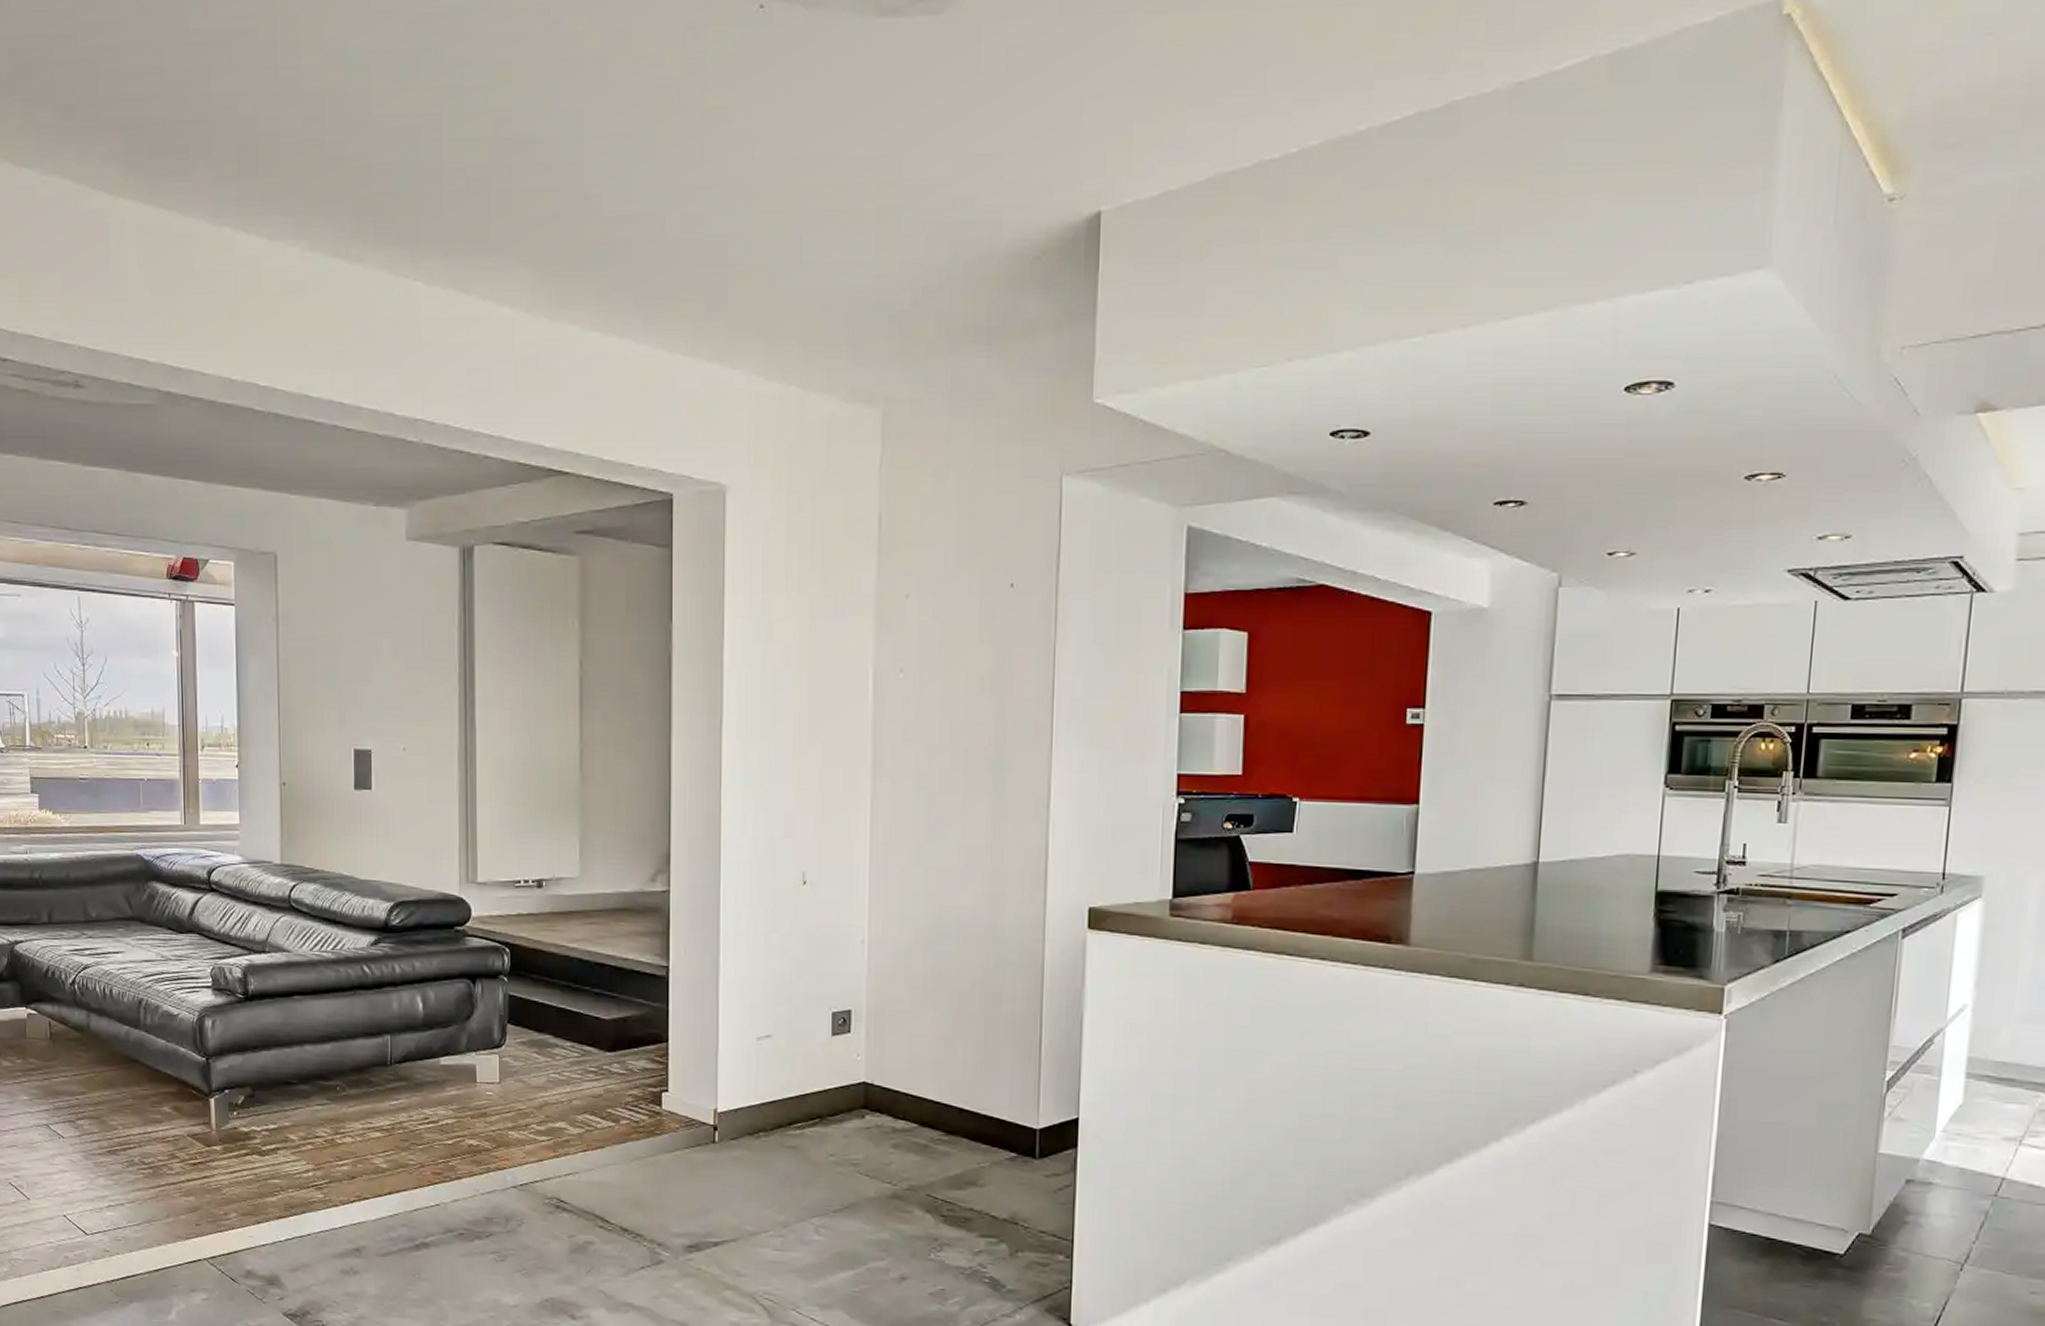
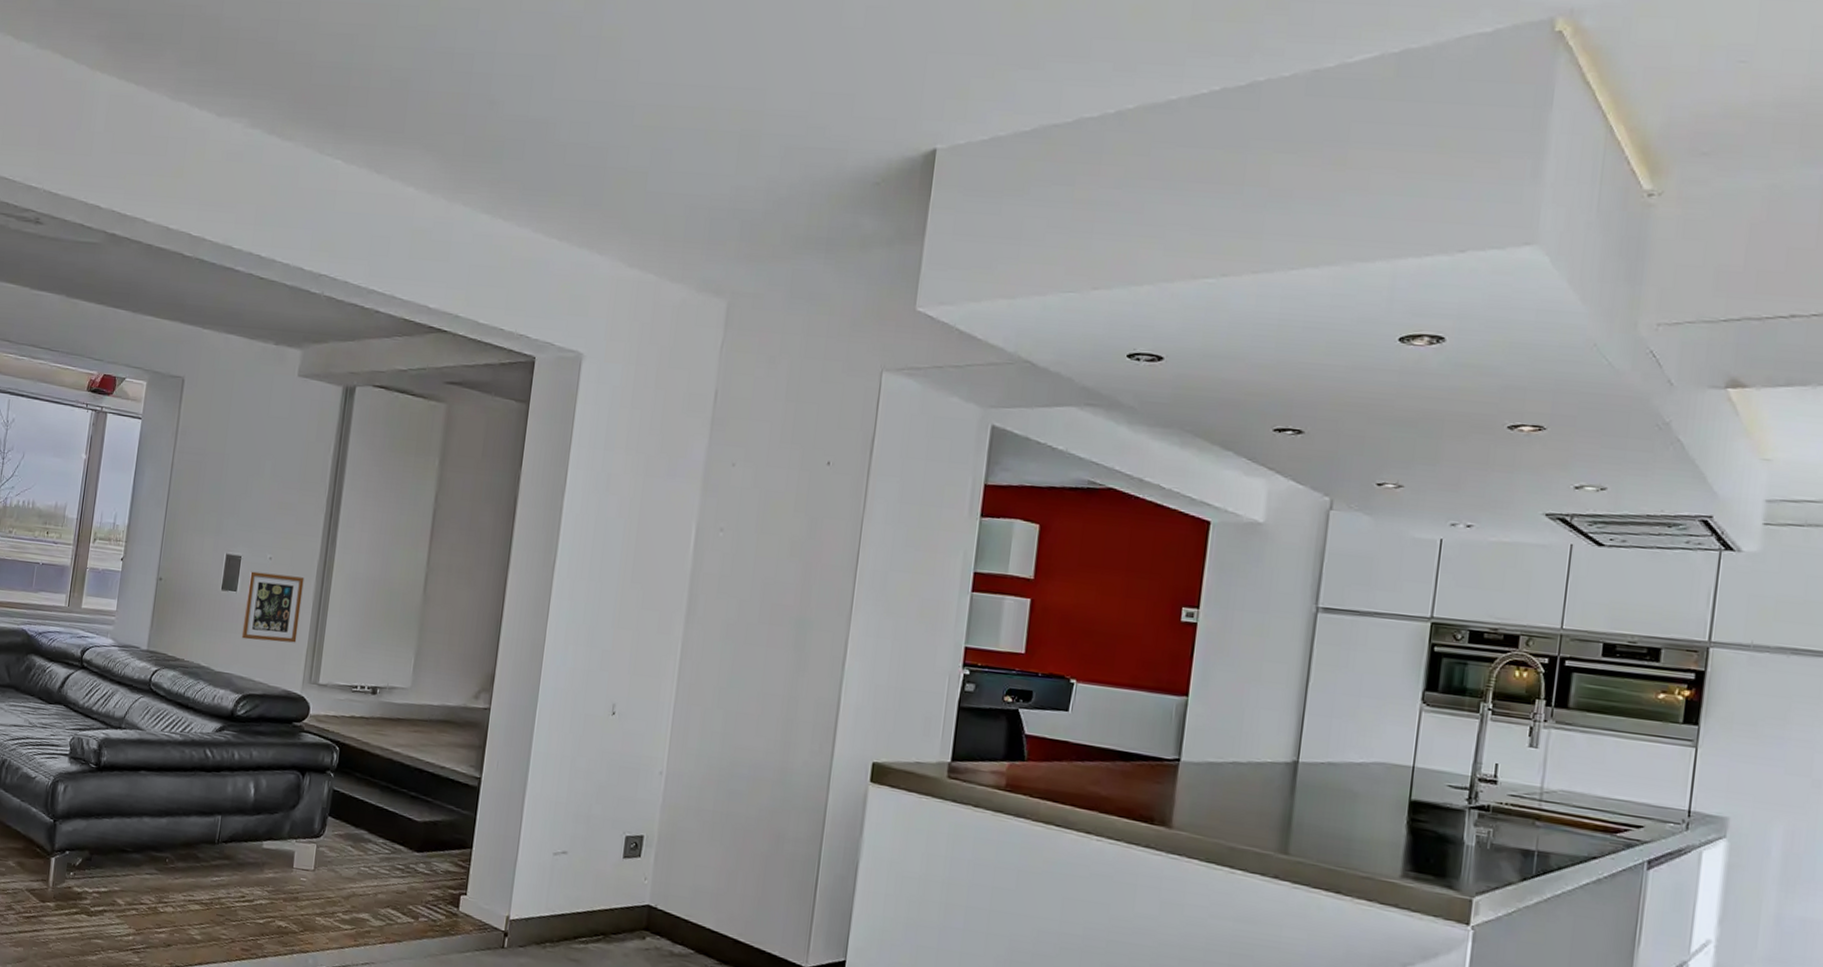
picture frame: none [383,765,446,842] -> present [241,571,305,643]

